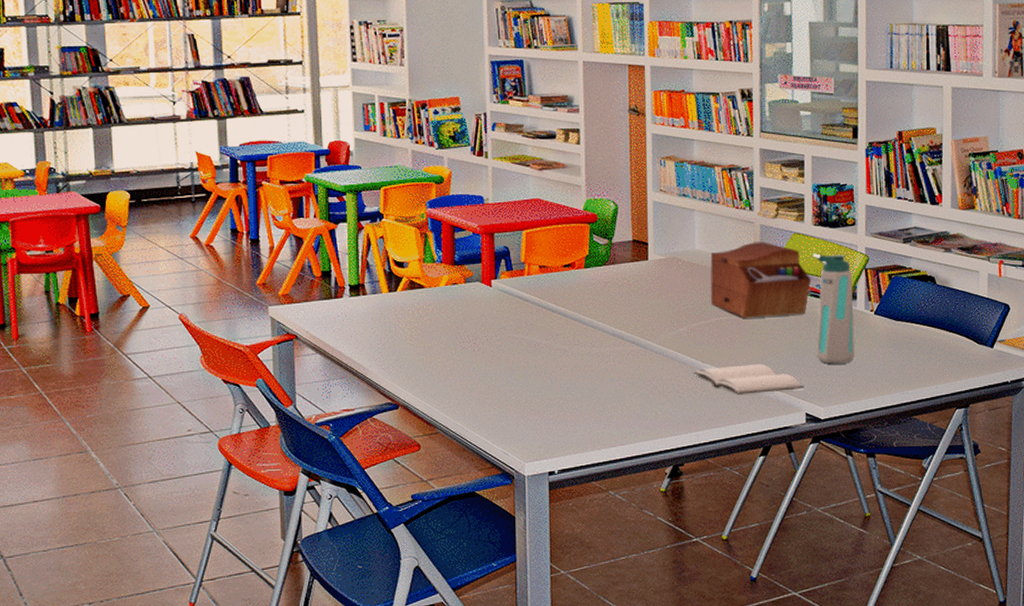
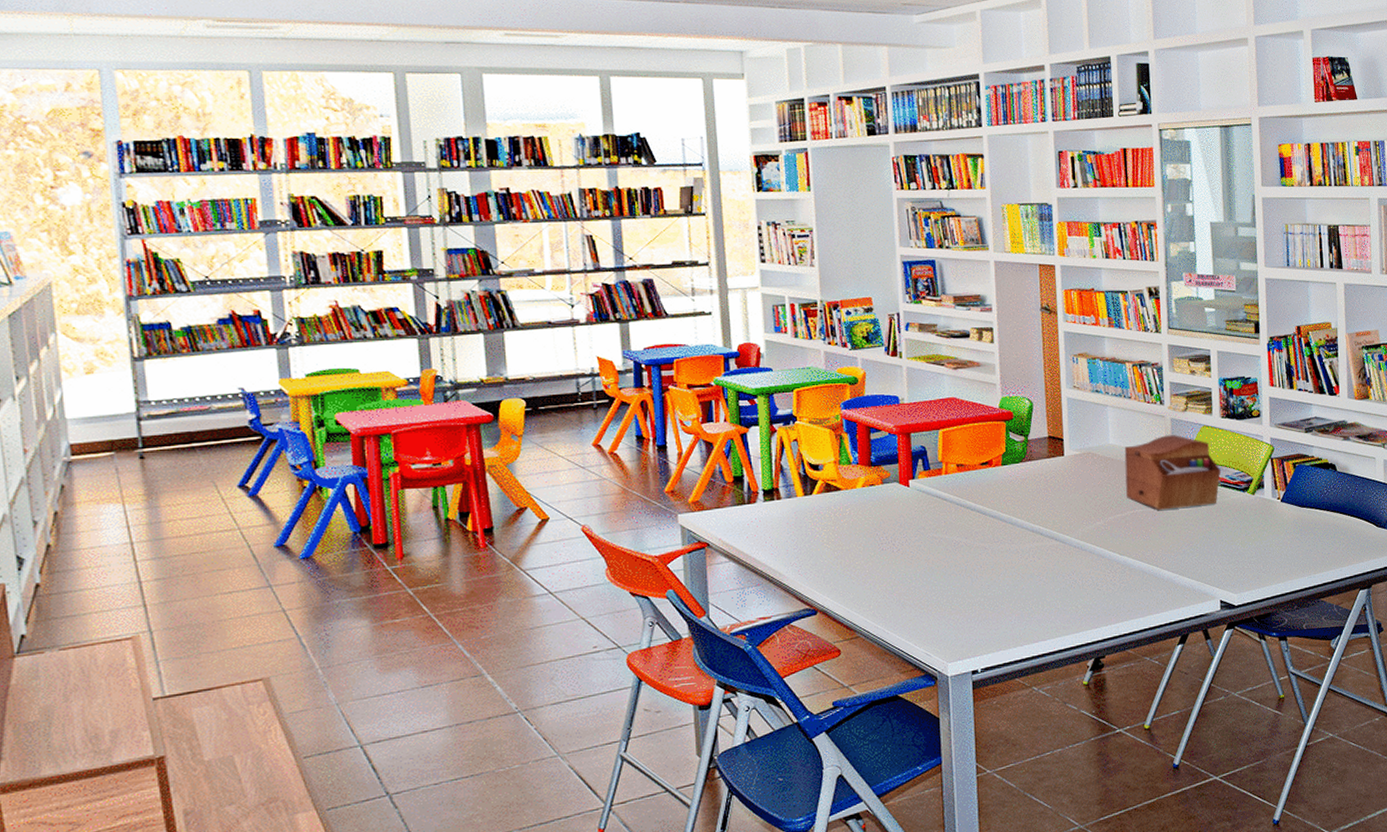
book: present [693,363,804,395] -> none [1111,553,1218,585]
water bottle: present [812,253,855,364] -> none [1221,444,1265,552]

